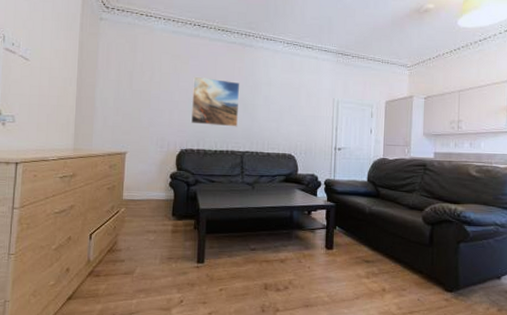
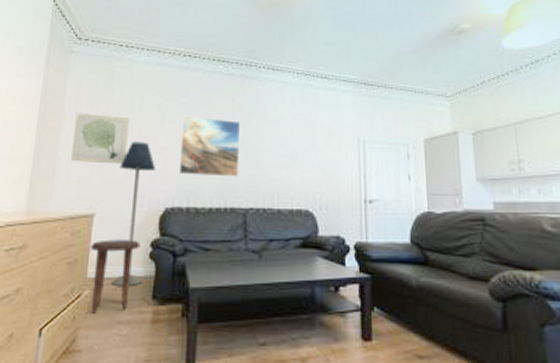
wall art: none [106,71,152,114] -> present [71,113,130,164]
side table: none [124,172,162,225] -> present [90,239,141,314]
floor lamp: none [141,96,173,206] -> present [111,141,156,286]

